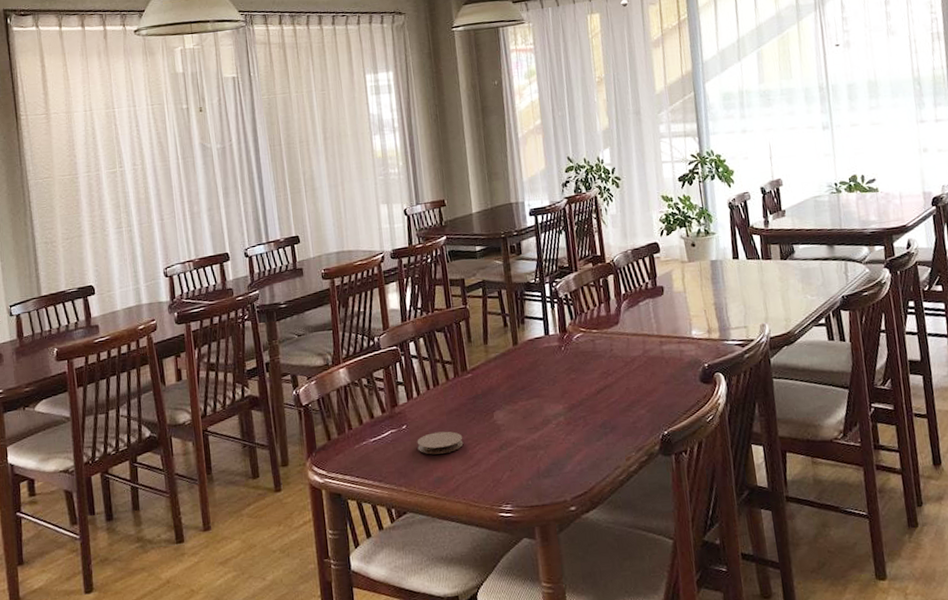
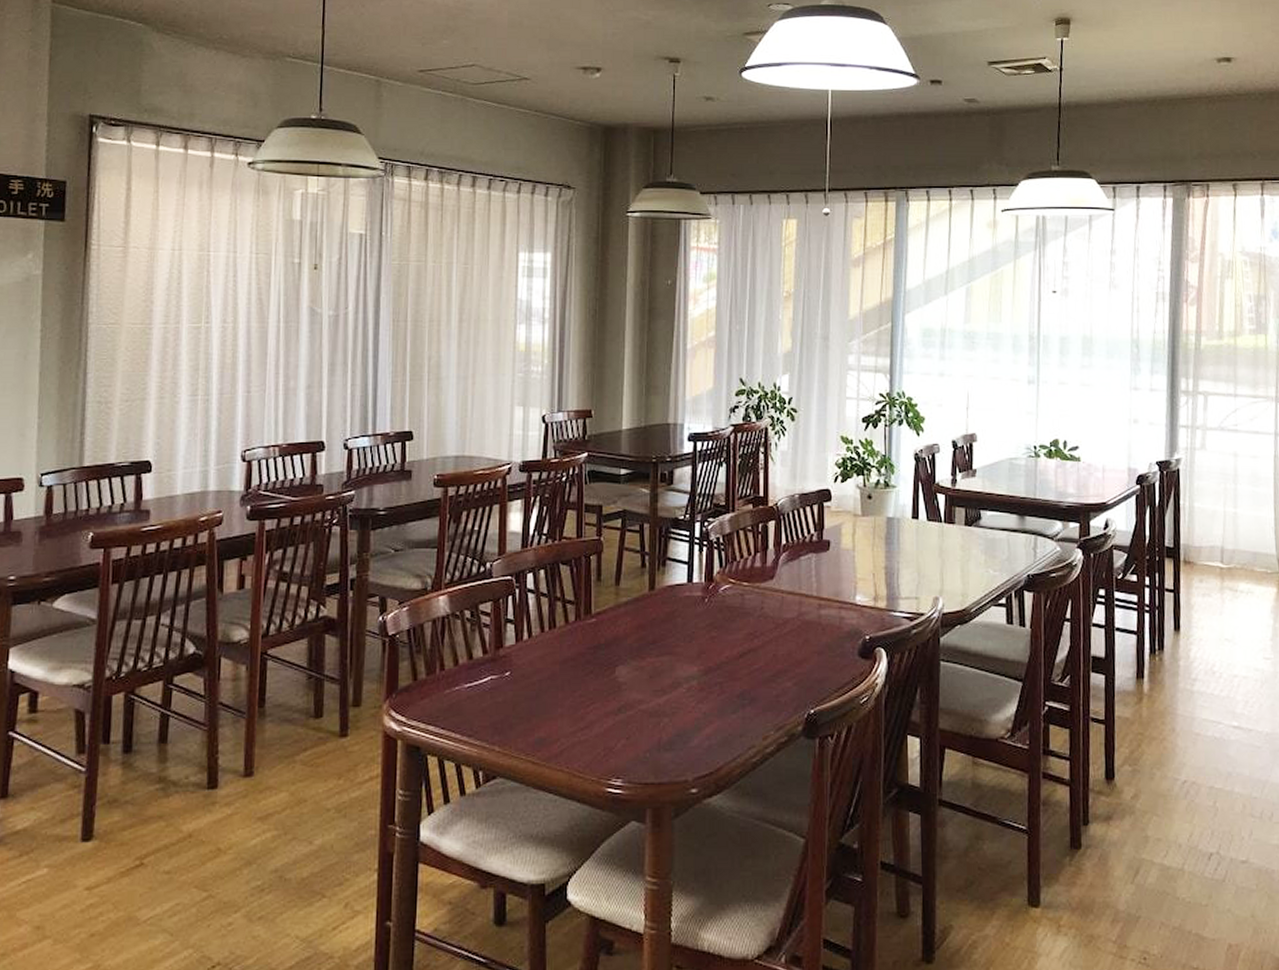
coaster: present [417,431,464,455] -> none [520,684,576,710]

